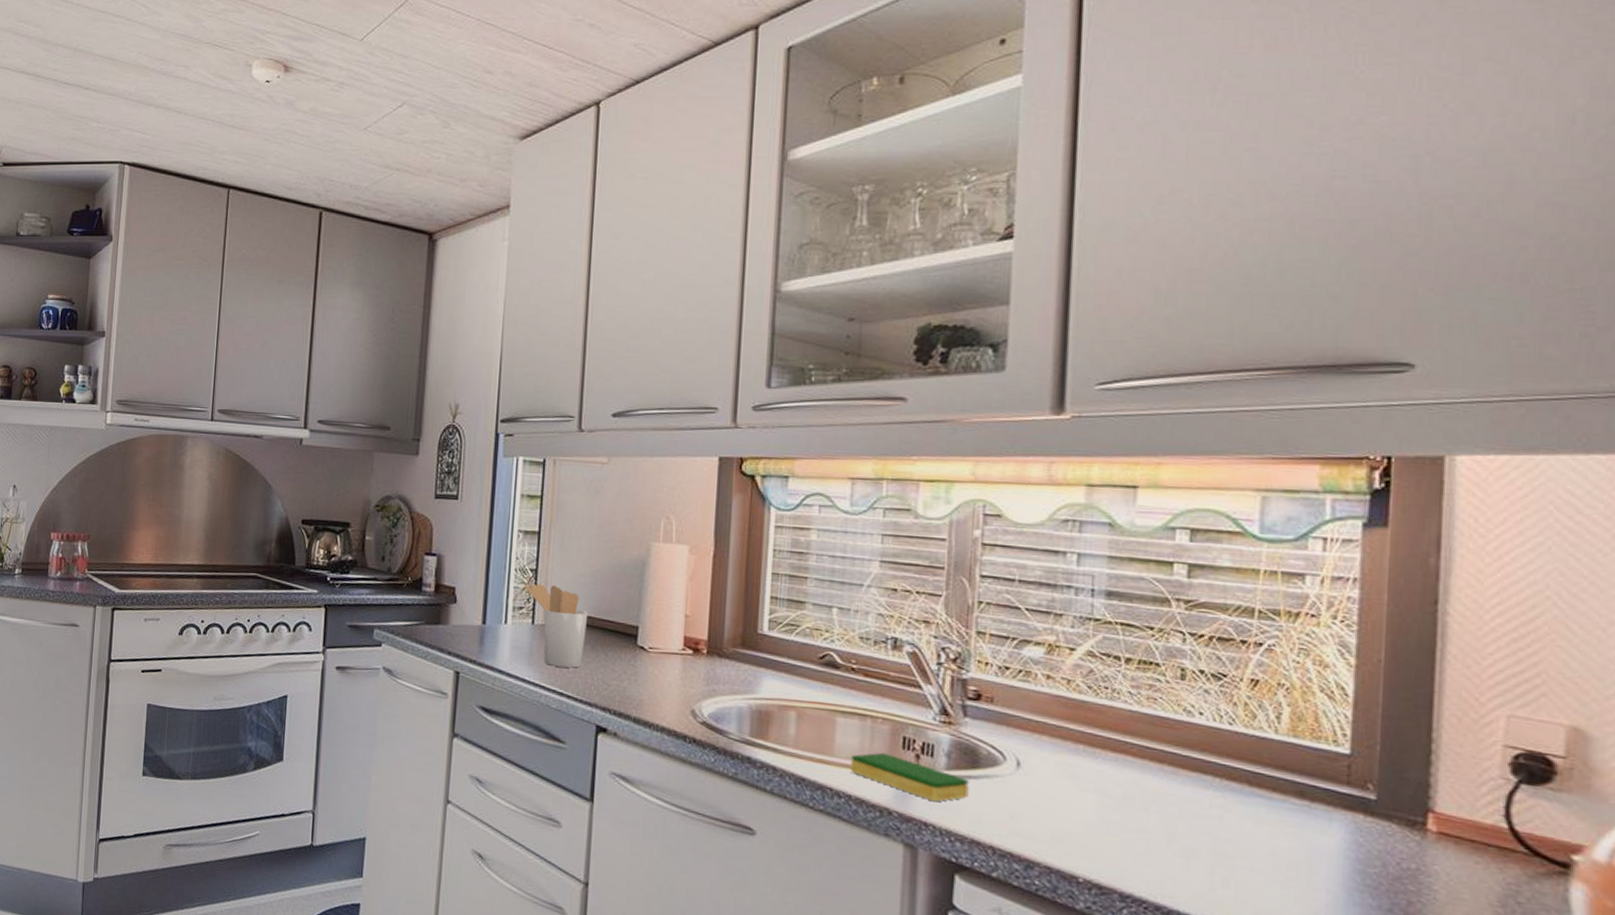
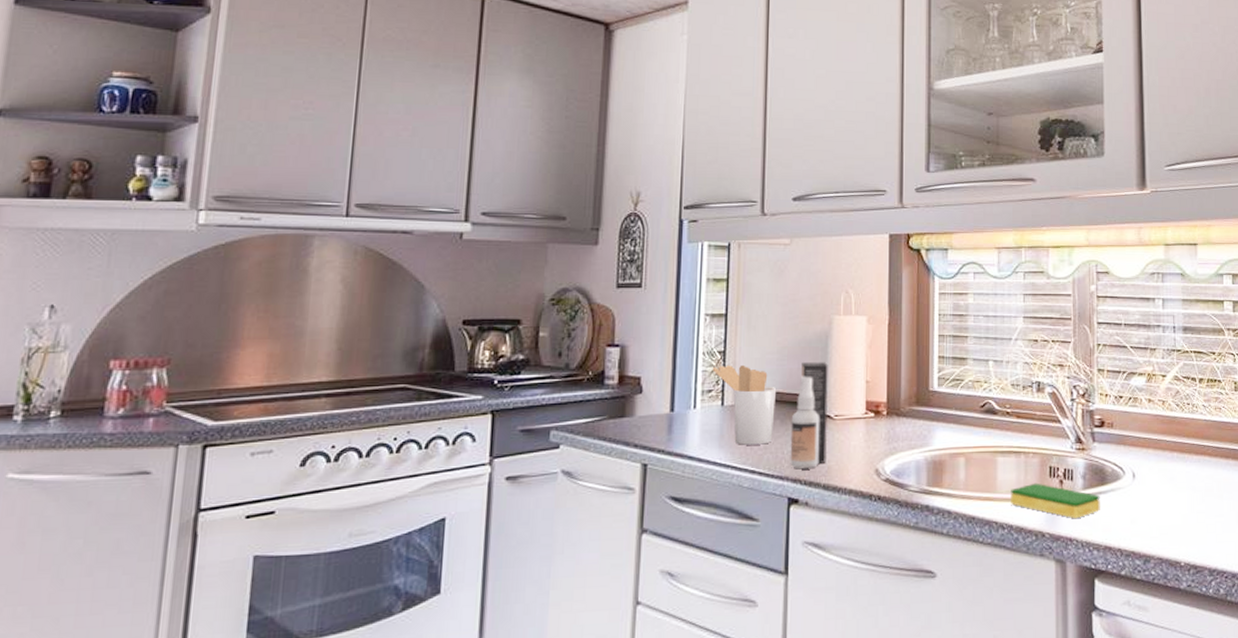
spray bottle: none [599,588,644,700] -> present [790,362,828,470]

